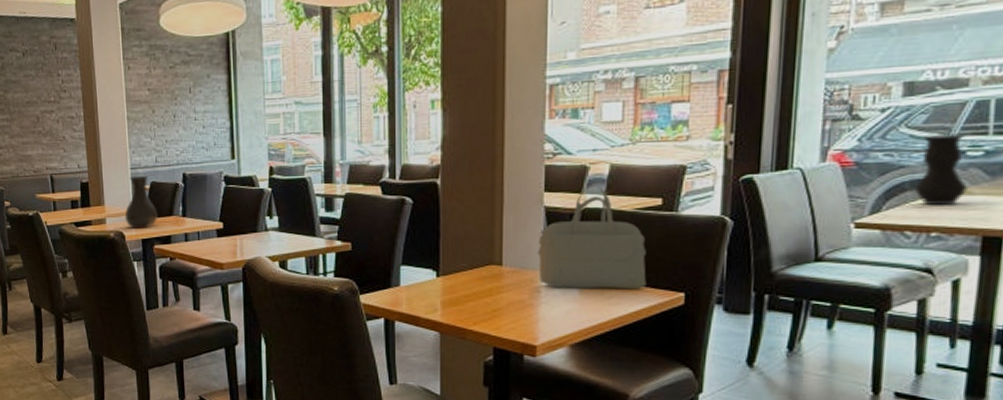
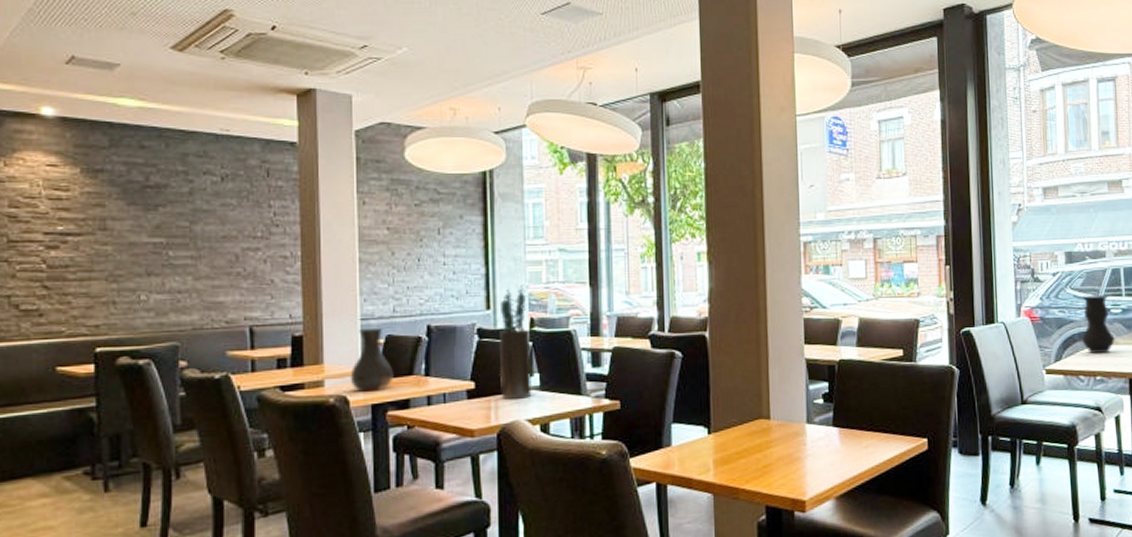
vase: none [243,136,272,239] -> present [499,285,532,401]
handbag: present [537,185,648,290] -> none [801,338,896,440]

